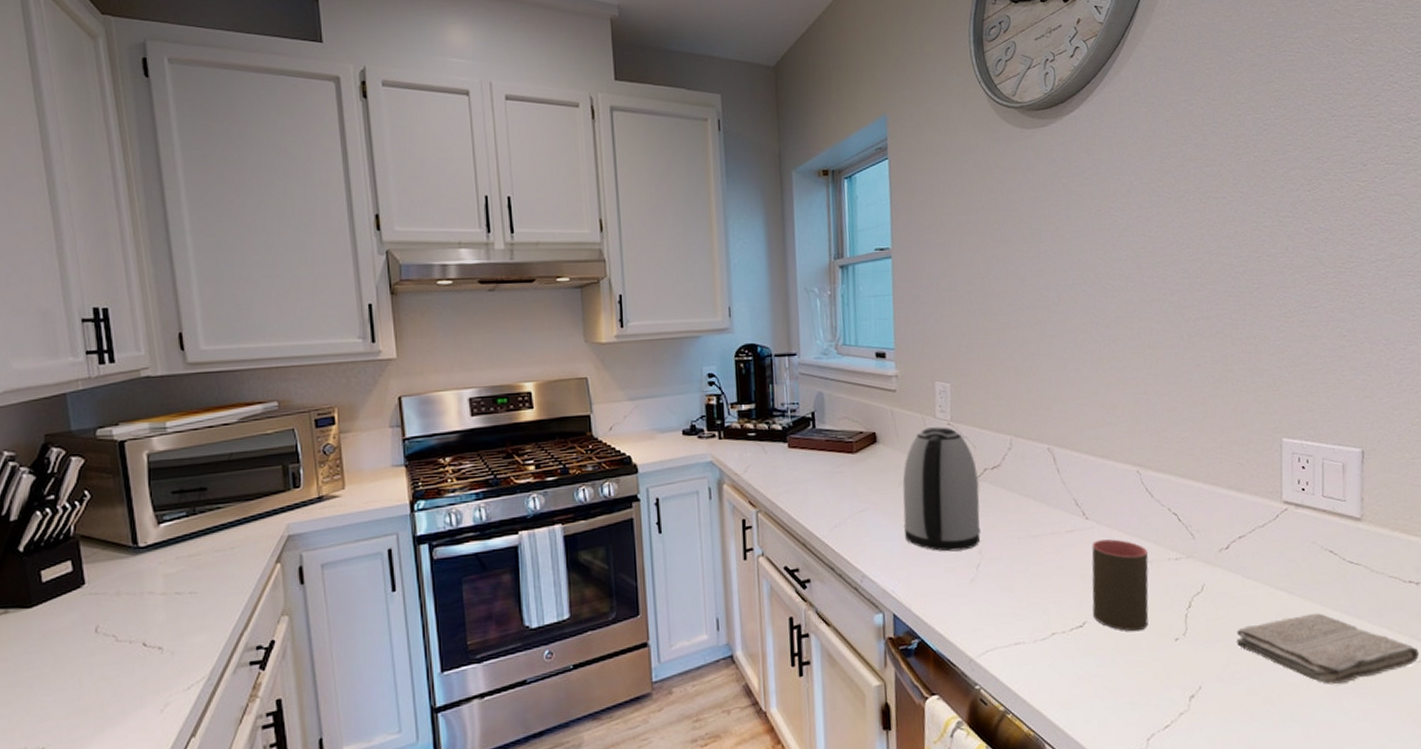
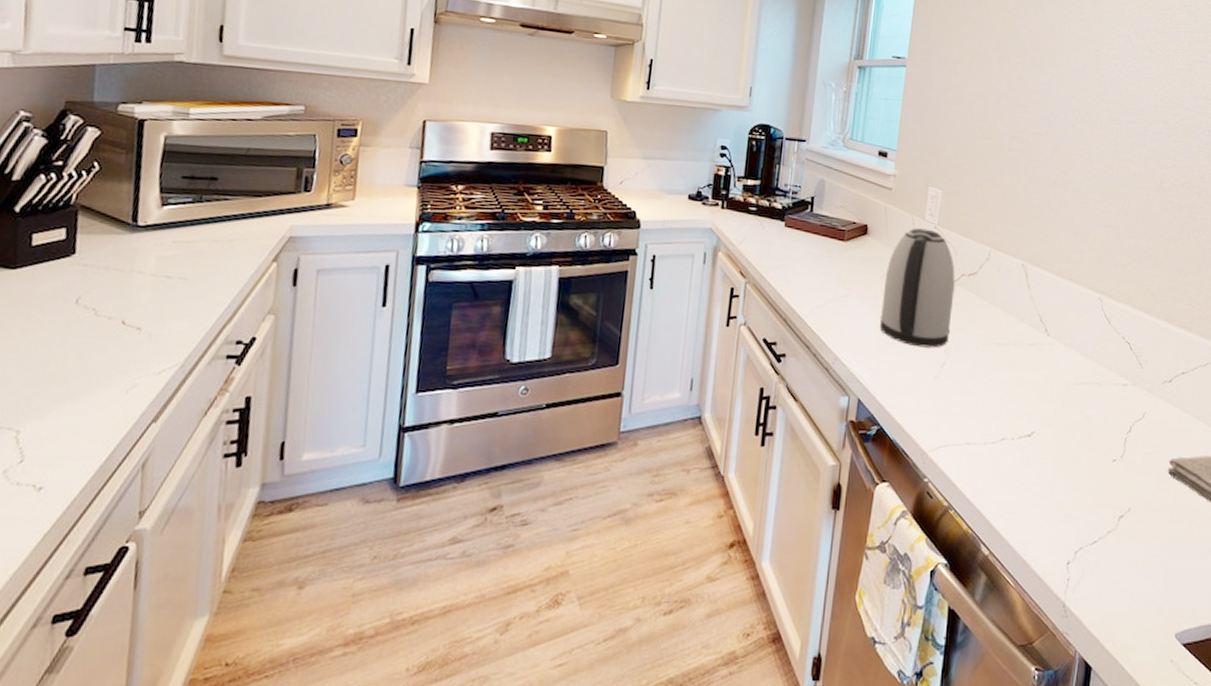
cup: present [1091,539,1149,632] -> none [1041,357,1098,448]

